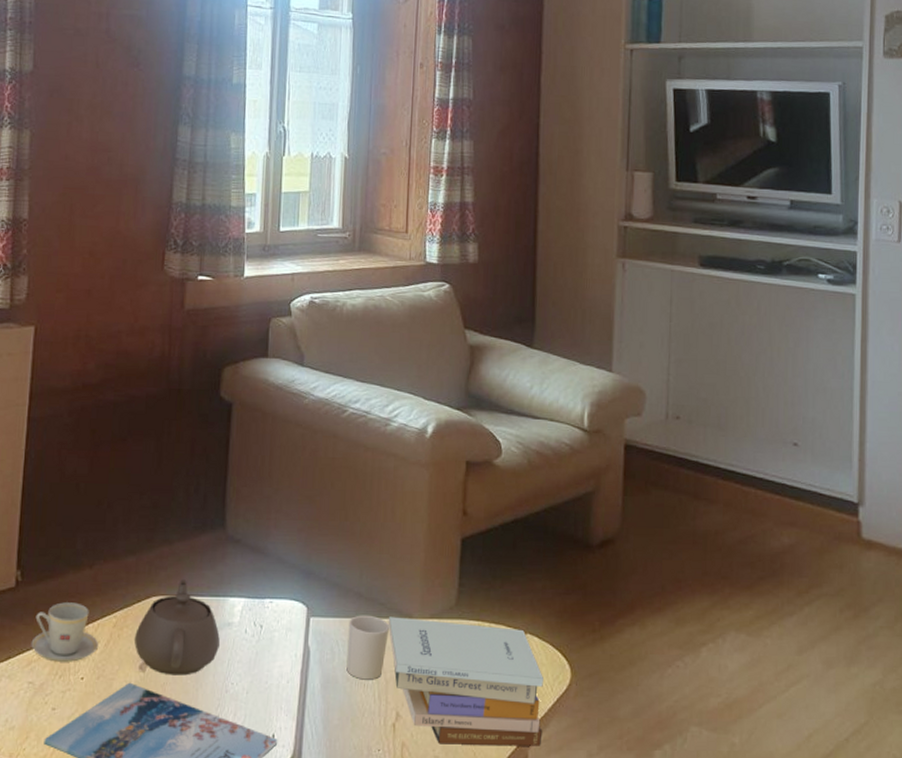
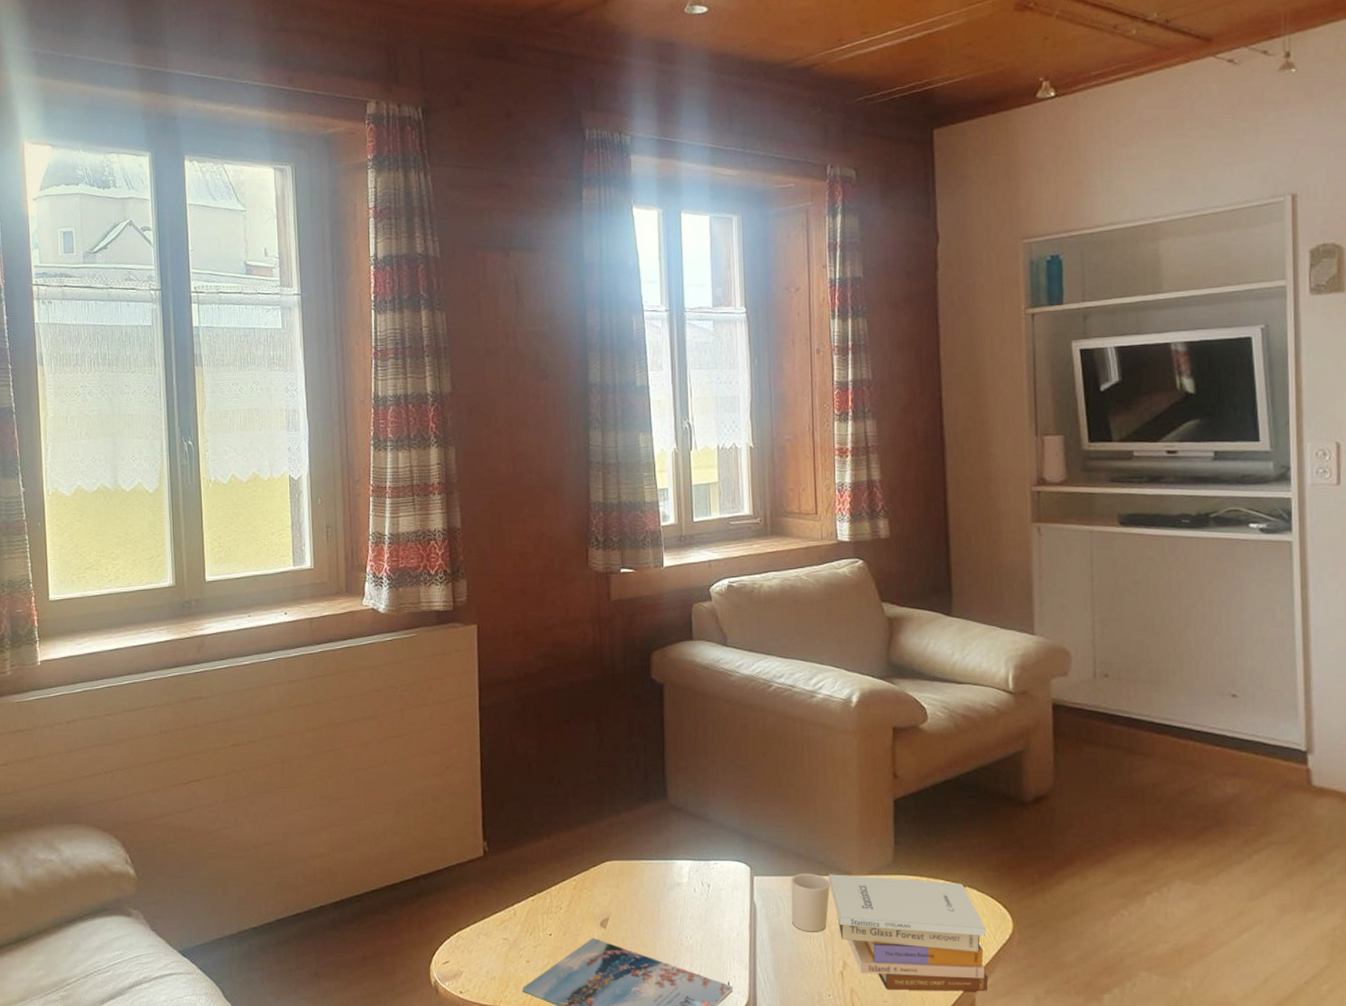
teacup: present [31,602,98,662] -> none [502,868,562,921]
teapot: present [134,579,220,676] -> none [593,845,671,931]

